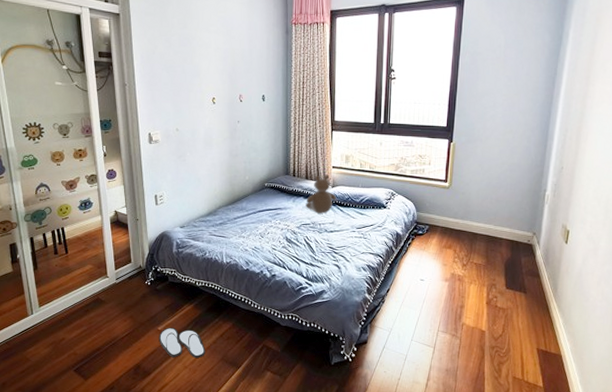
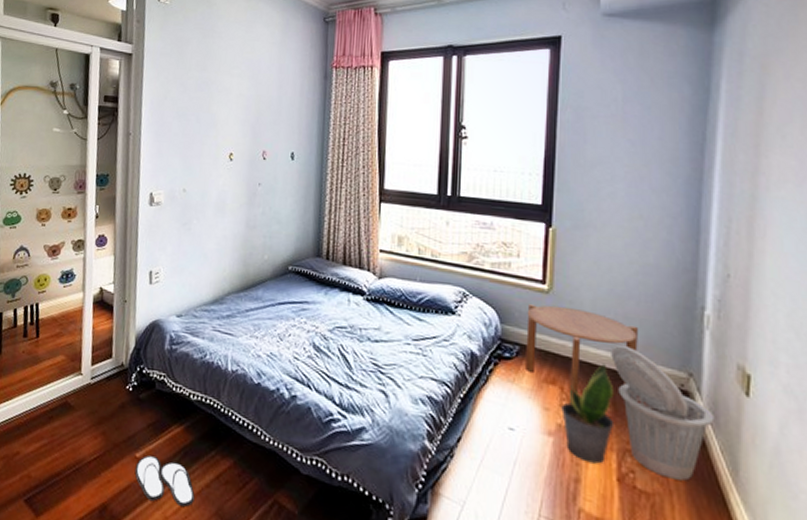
bear: present [306,174,337,214] -> none [341,259,385,315]
side table: none [432,196,504,260] -> present [526,304,638,405]
potted plant: none [454,231,488,295] -> present [561,362,615,464]
laundry basket: none [487,218,546,299] -> present [611,344,715,481]

